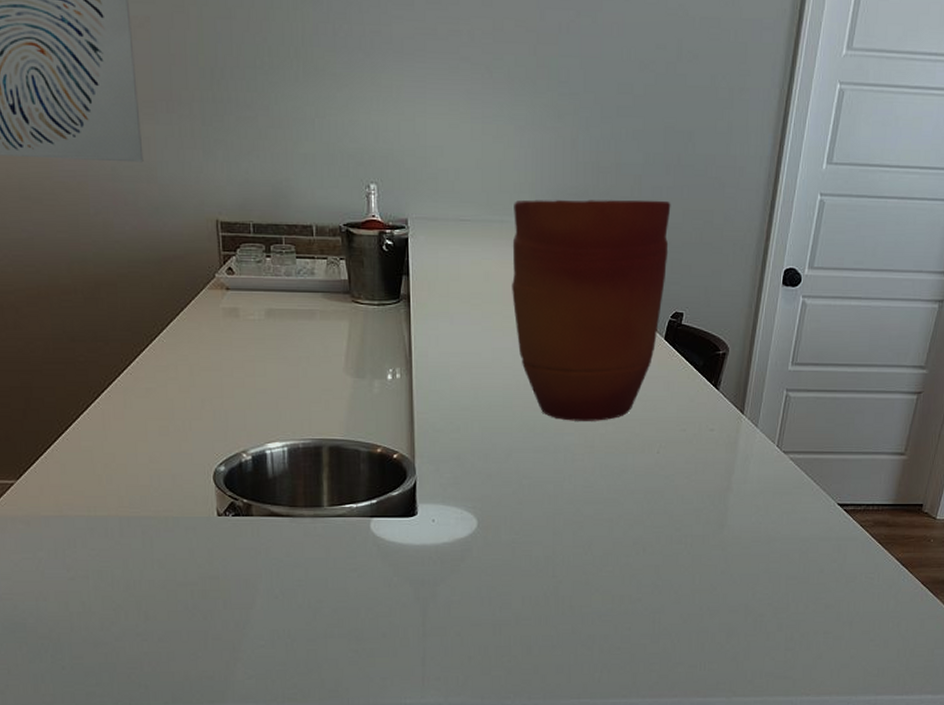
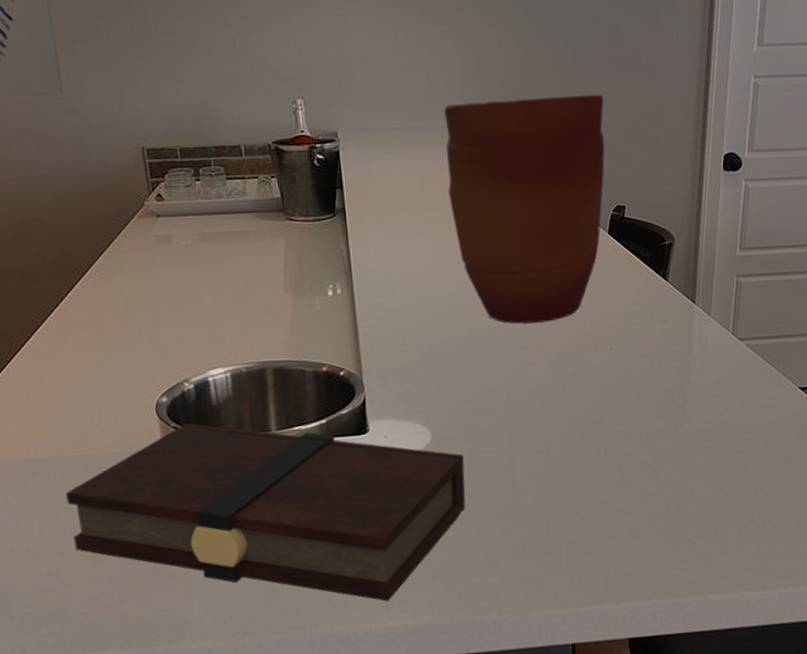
book: none [122,493,507,679] -> present [66,423,466,602]

